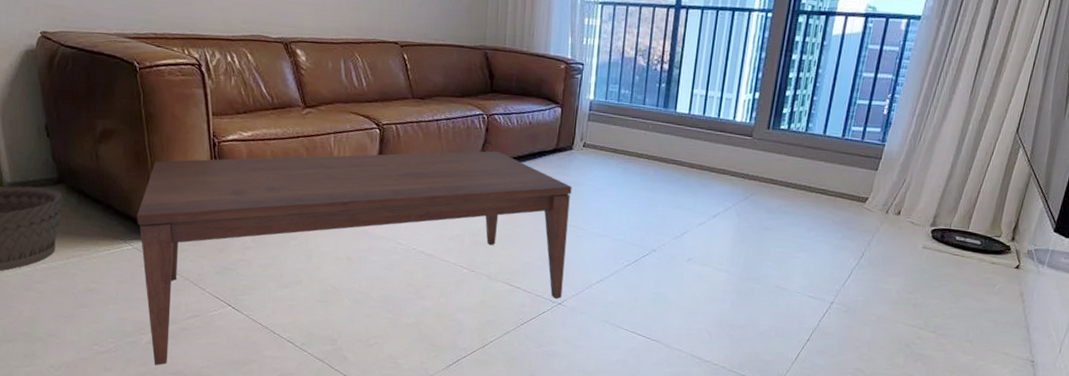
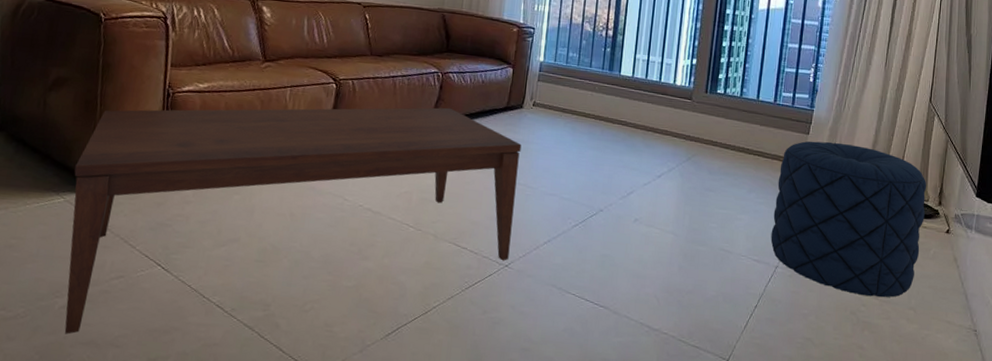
pouf: none [828,177,1001,331] -> present [771,141,927,298]

